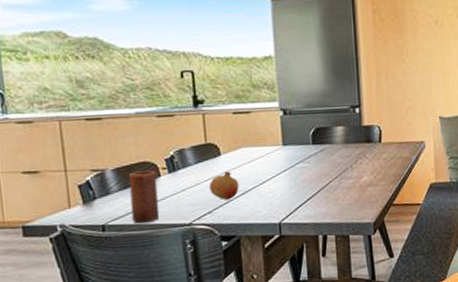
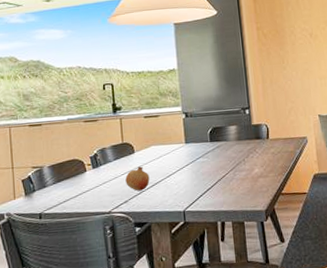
candle: present [128,170,160,224] -> none [61,166,85,213]

